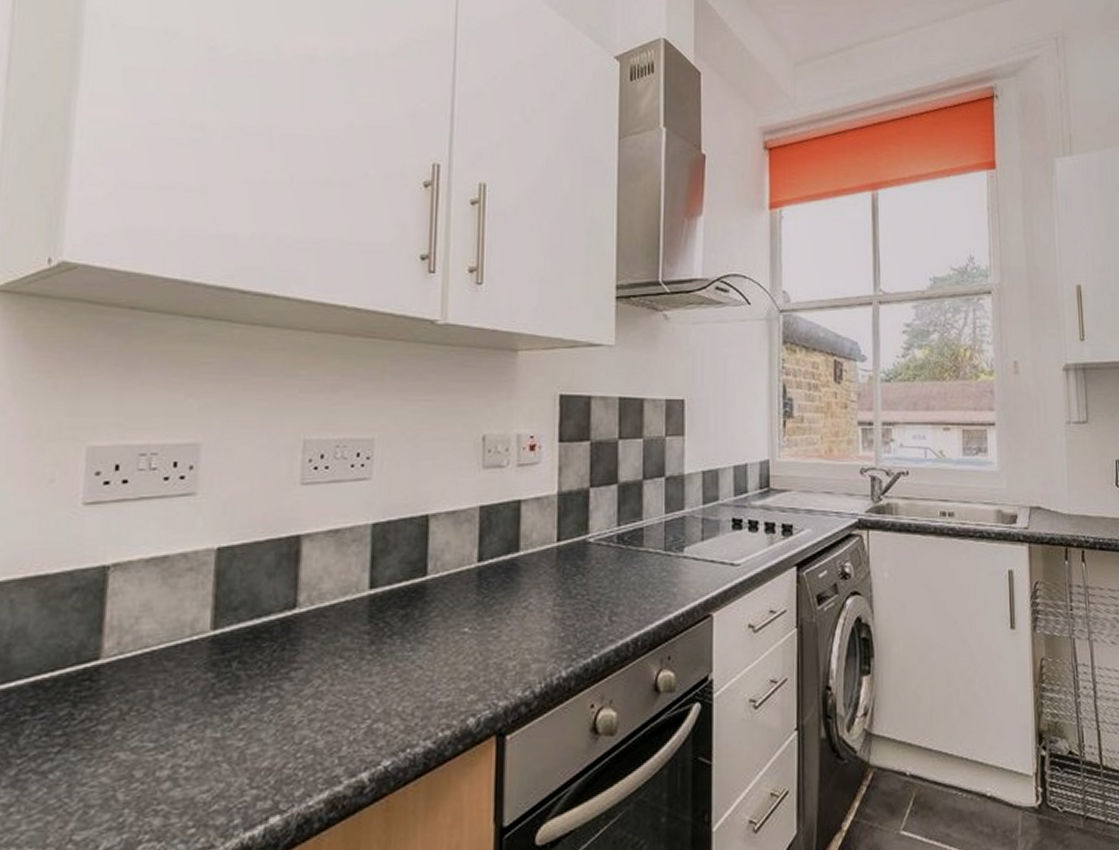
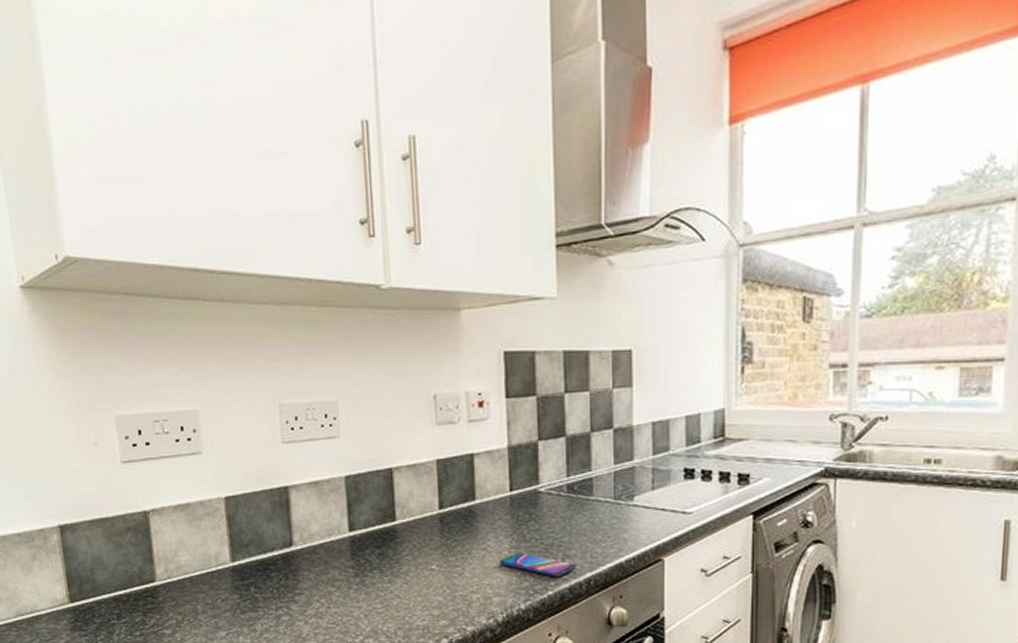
smartphone: none [542,610,624,638] -> present [500,552,576,577]

